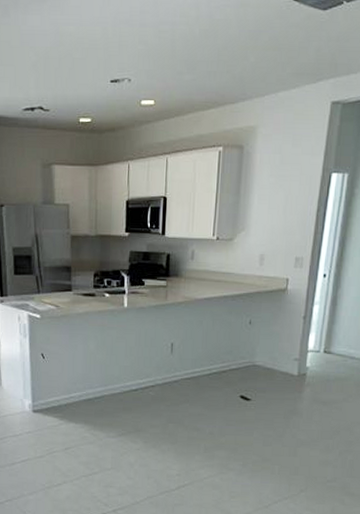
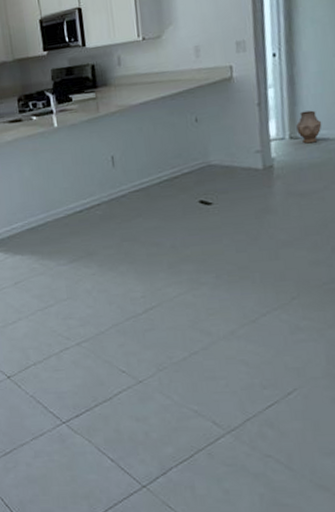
vase: none [331,330,352,359] -> present [296,110,322,144]

